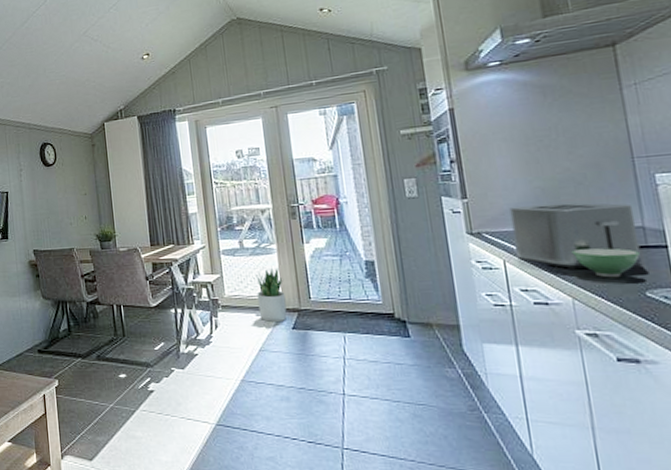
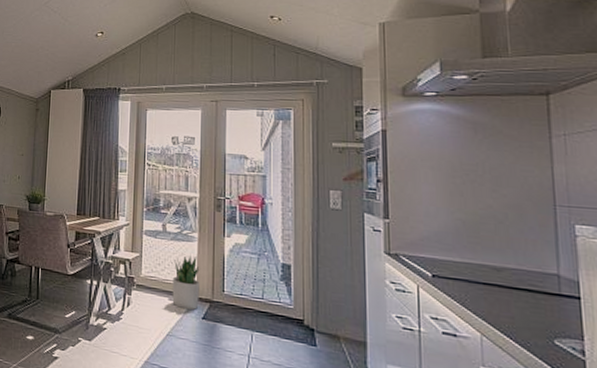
toaster: present [509,202,643,269] -> none [429,235,554,314]
bowl: present [571,248,640,278] -> none [485,286,552,321]

